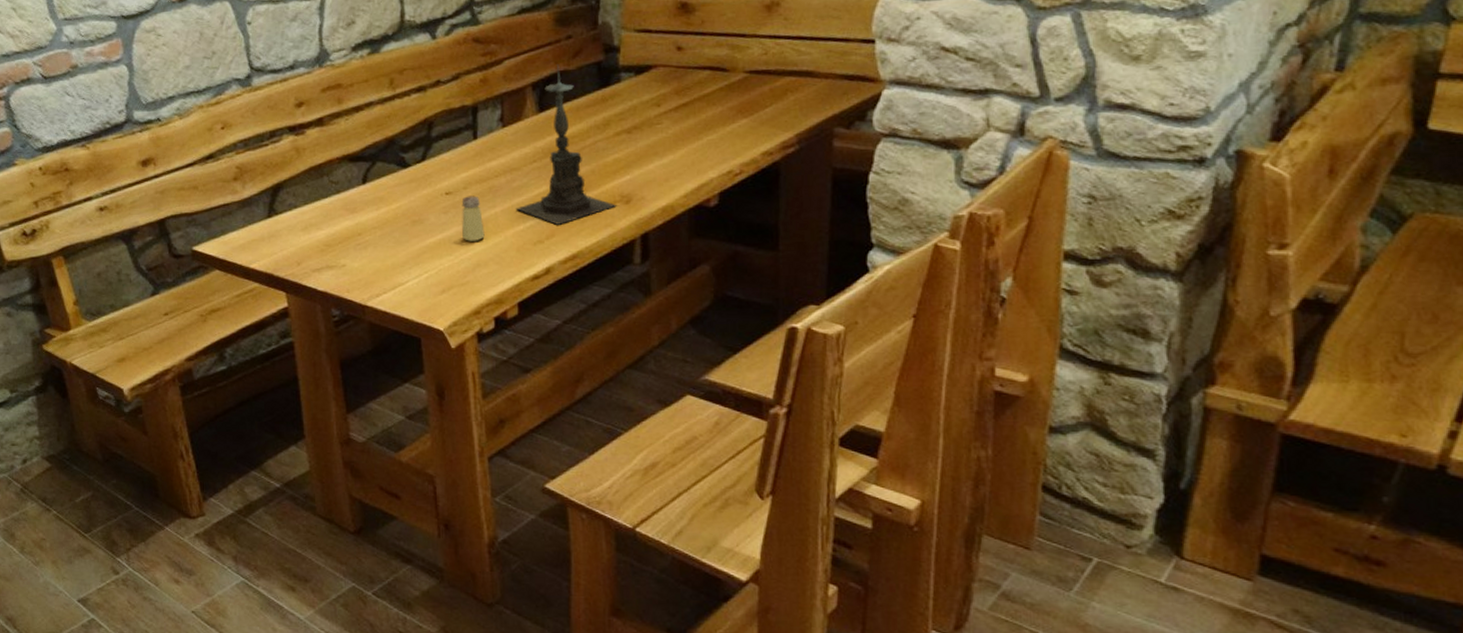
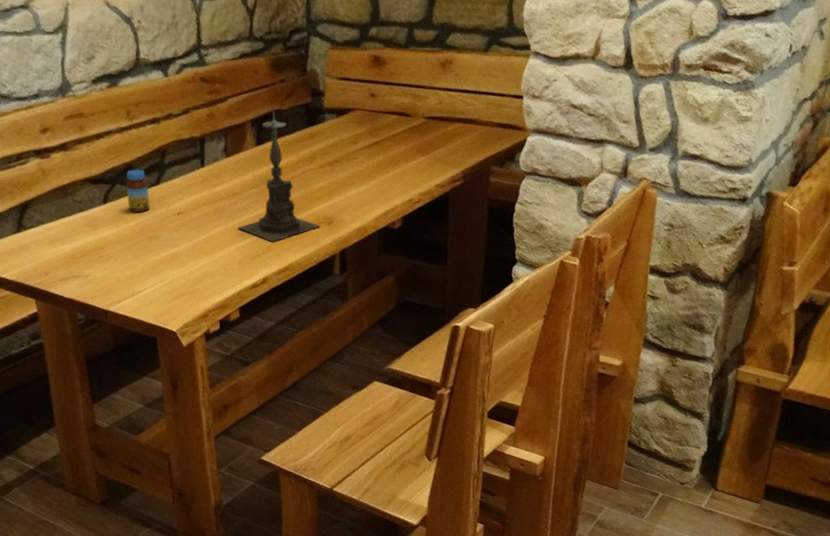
jar: none [388,144,415,193] -> present [126,169,150,212]
saltshaker: present [461,195,485,241] -> none [191,216,211,255]

